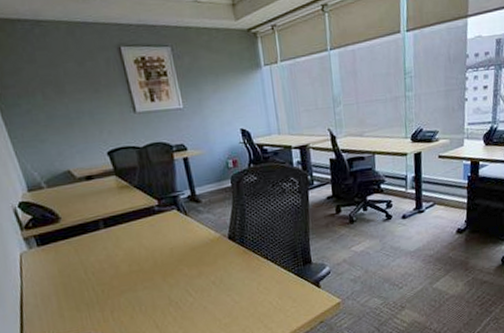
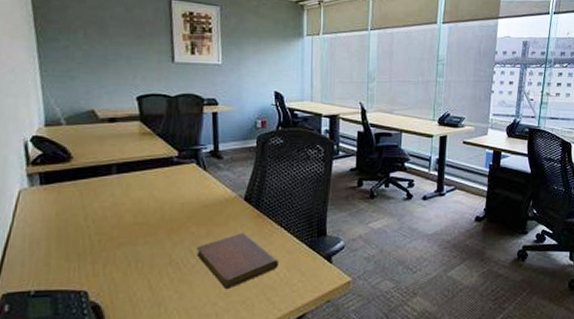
notebook: none [192,269,271,322] -> present [197,233,280,290]

